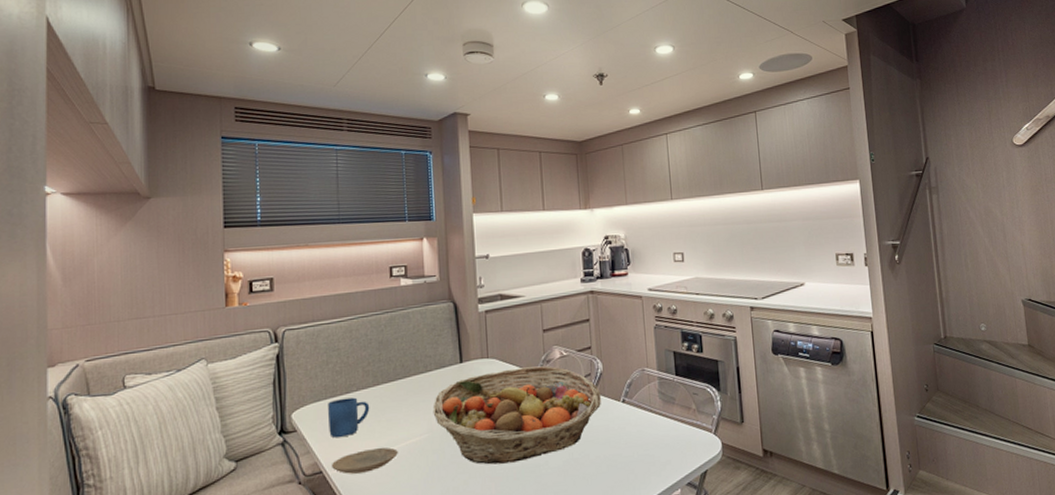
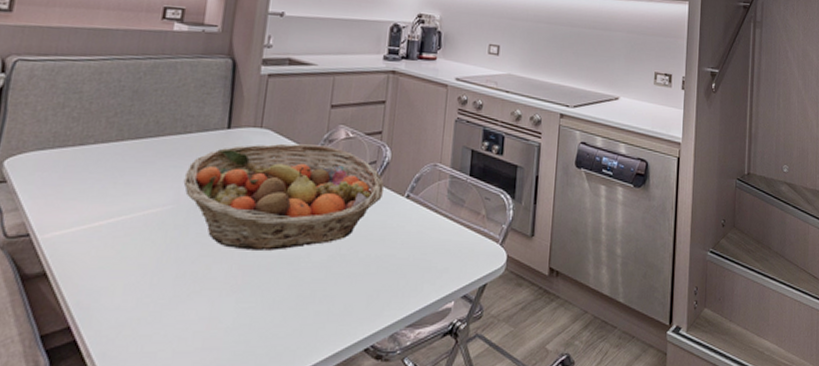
mug: present [328,397,370,438] -> none [48,150,107,197]
plate: present [331,447,398,474] -> none [42,214,131,242]

